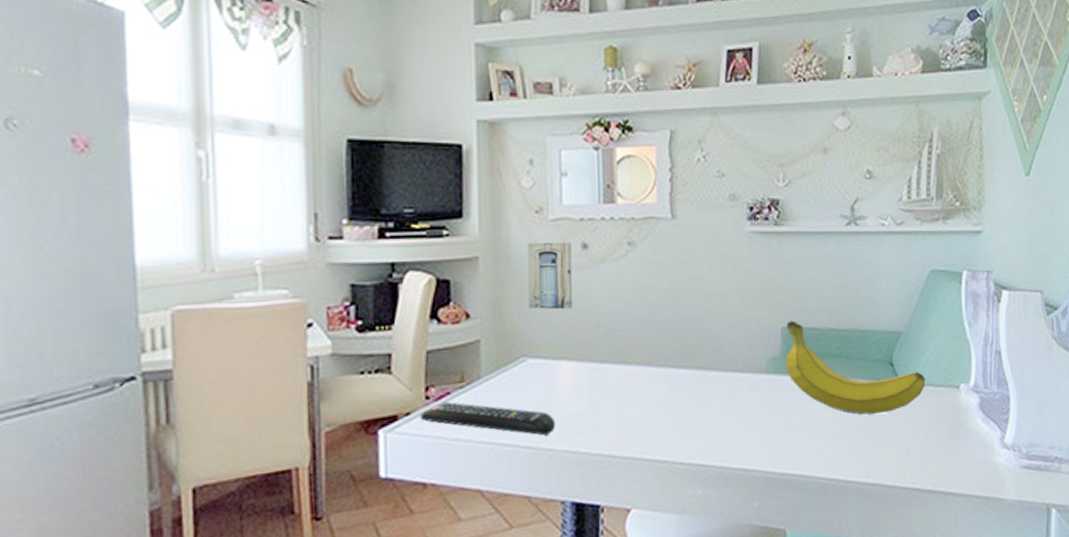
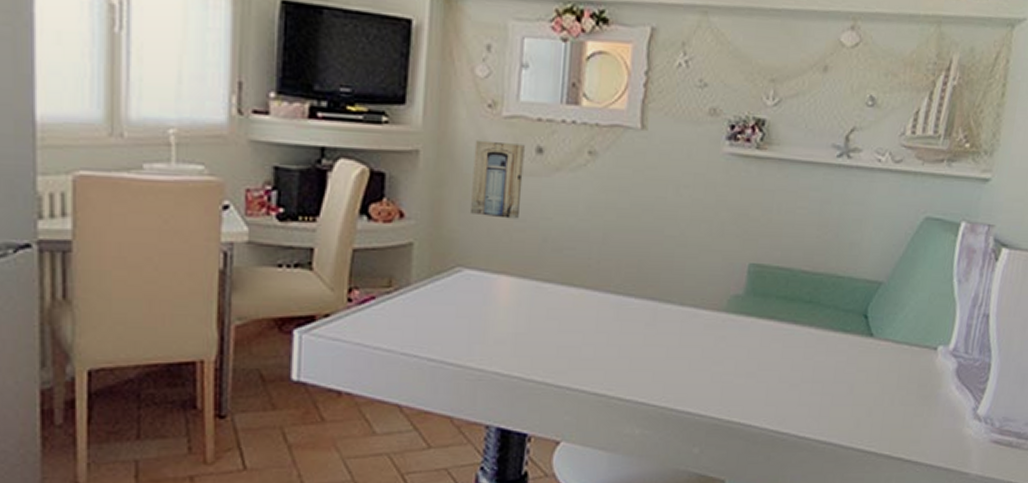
remote control: present [420,402,556,436] -> none [340,307,489,354]
fruit: present [785,321,926,415] -> none [748,257,902,368]

